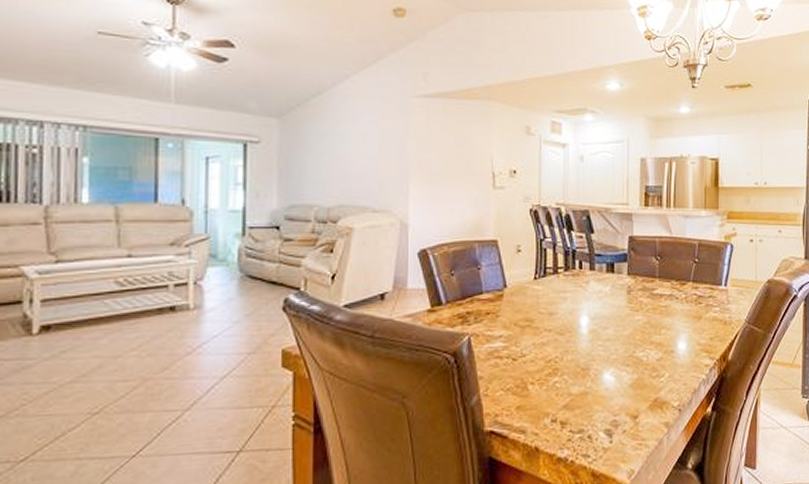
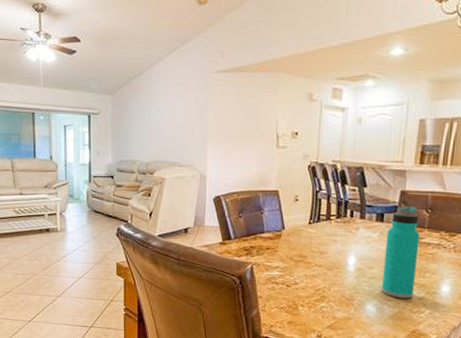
water bottle: none [617,253,652,362] -> present [381,205,420,299]

